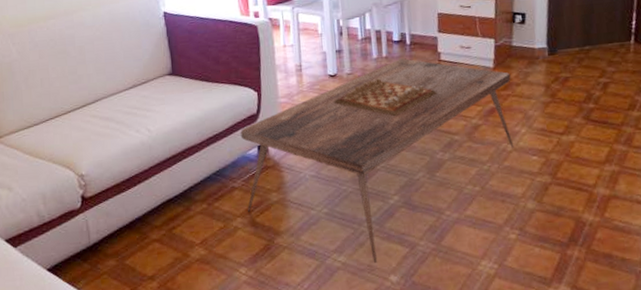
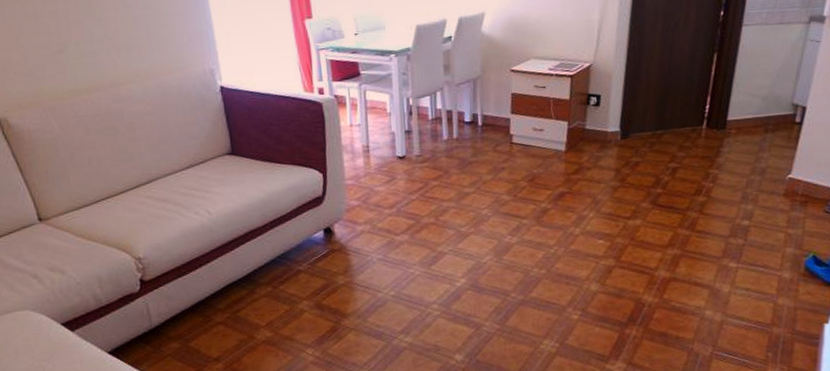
coffee table: present [240,58,514,263] -> none [305,140,582,343]

